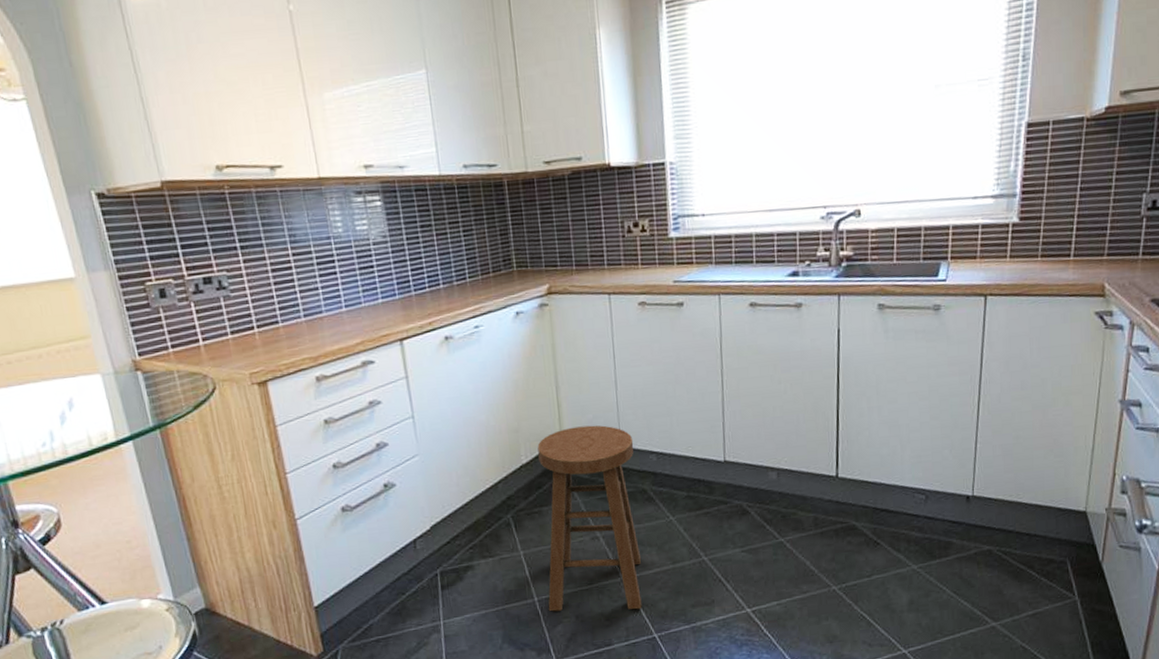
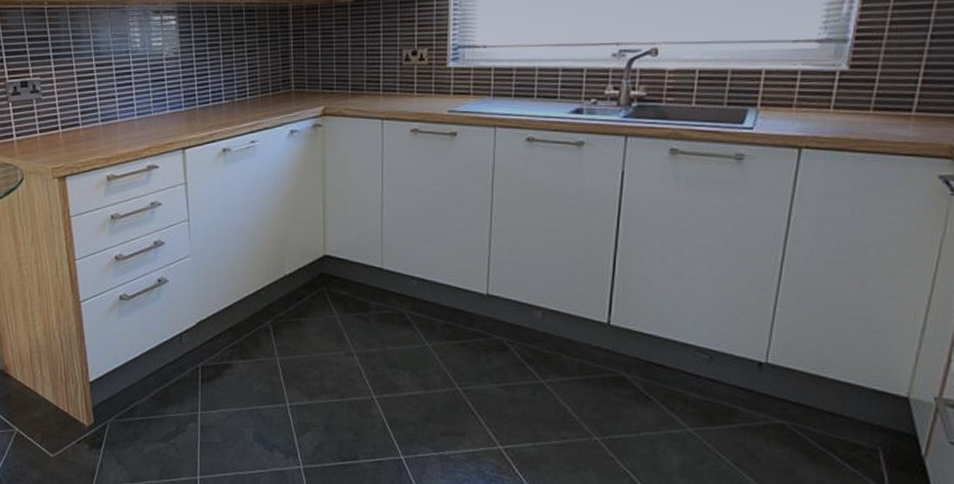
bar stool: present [537,425,642,612] -> none [299,245,395,429]

